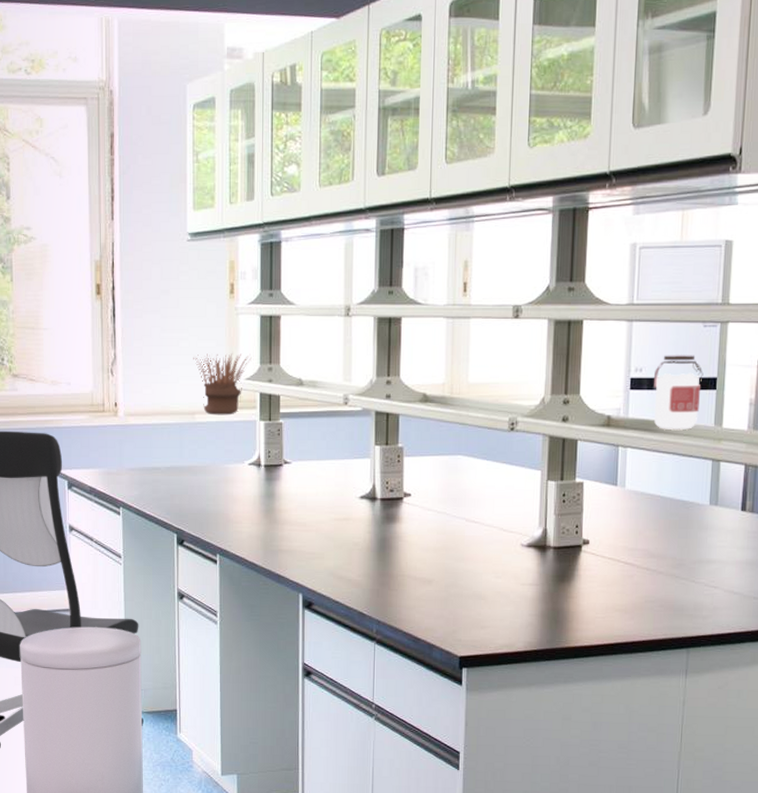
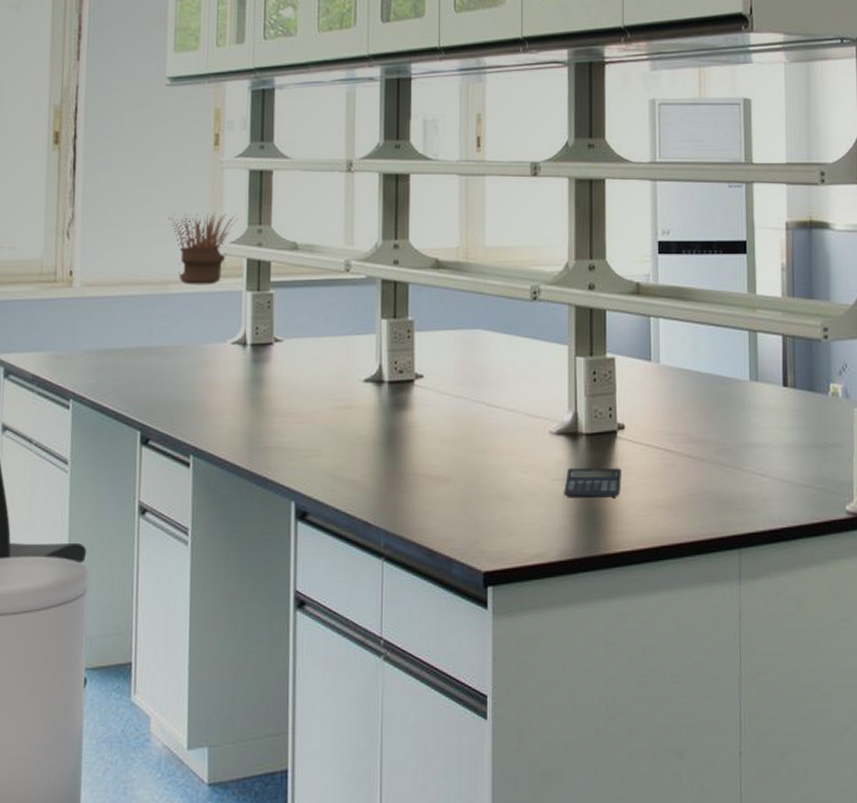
calculator: none [532,575,584,601] -> present [564,467,621,498]
jar: present [653,355,704,430] -> none [681,217,733,297]

